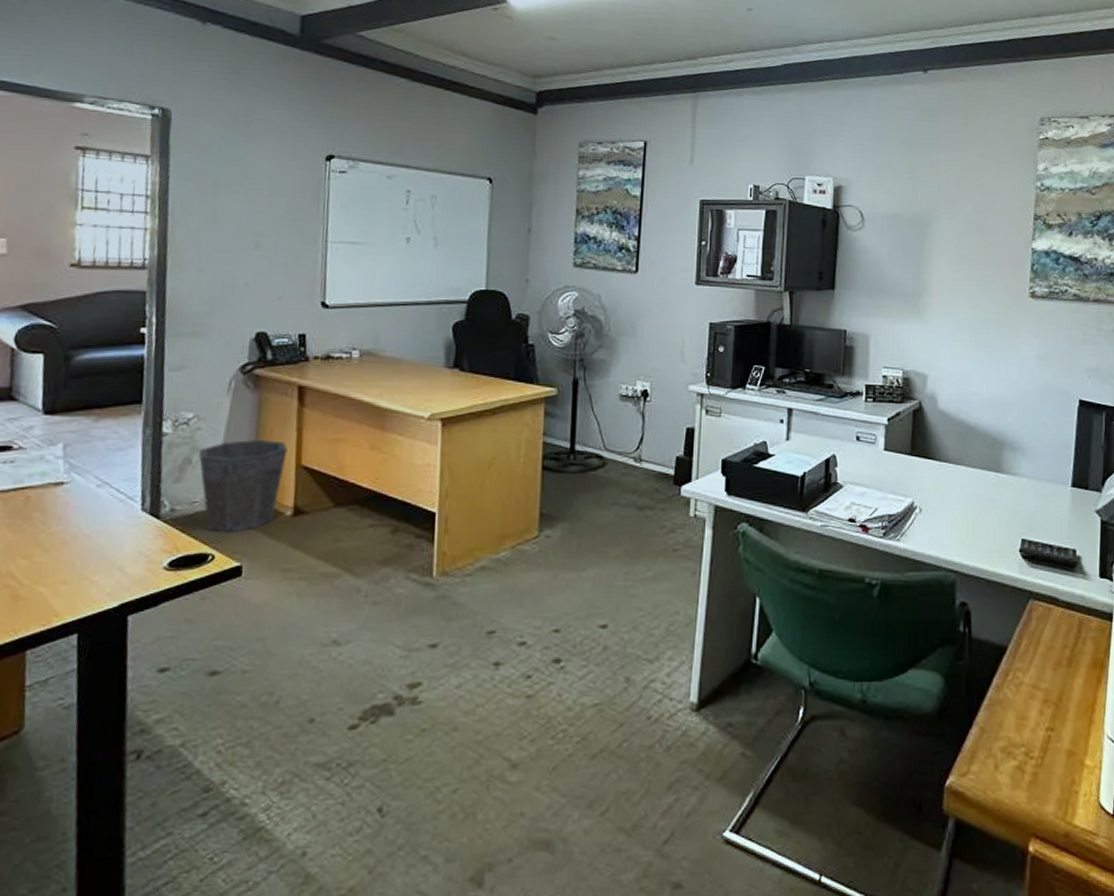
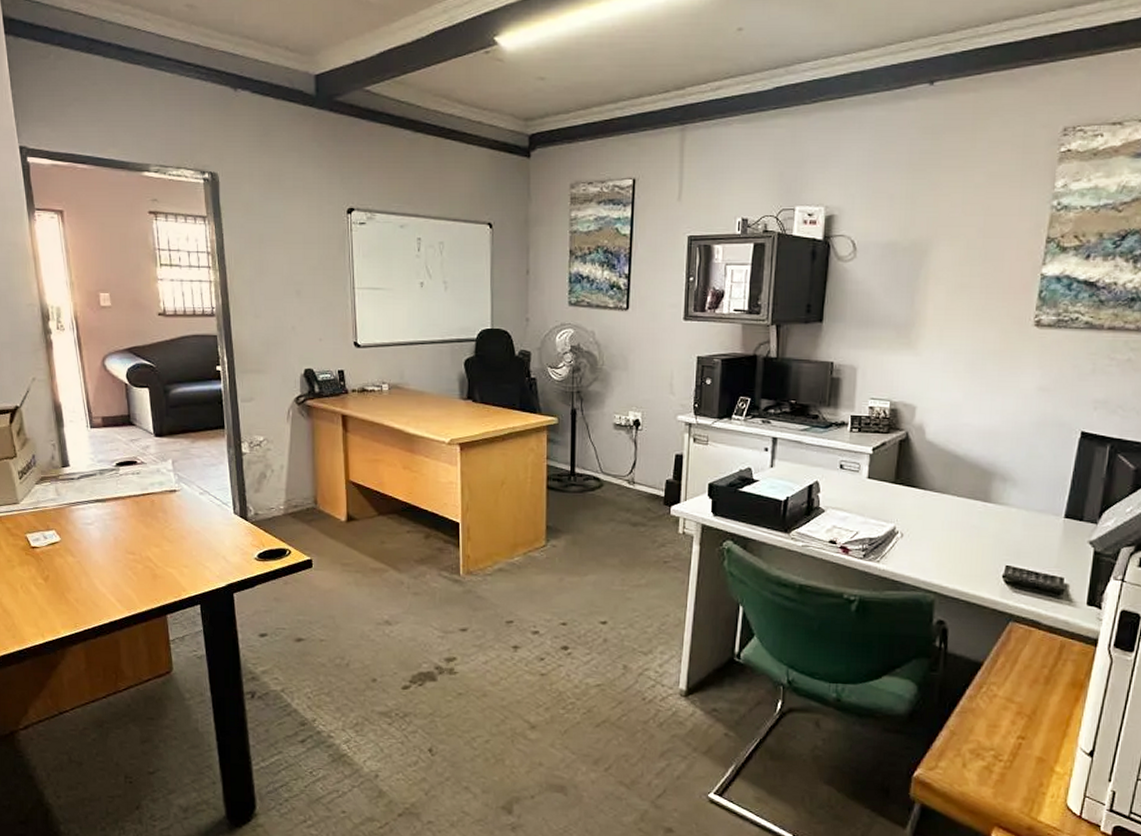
waste bin: present [199,439,288,533] -> none [271,458,338,533]

